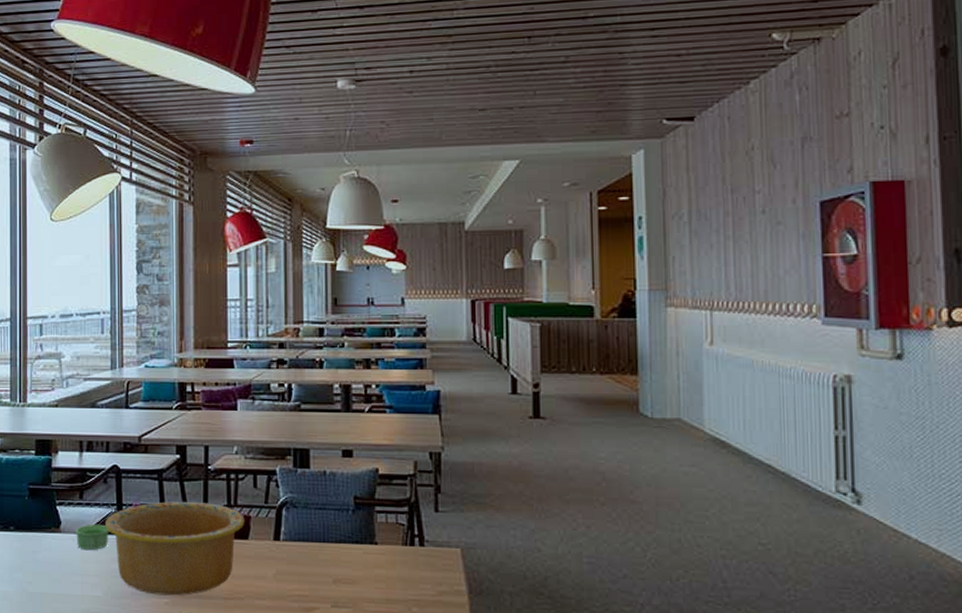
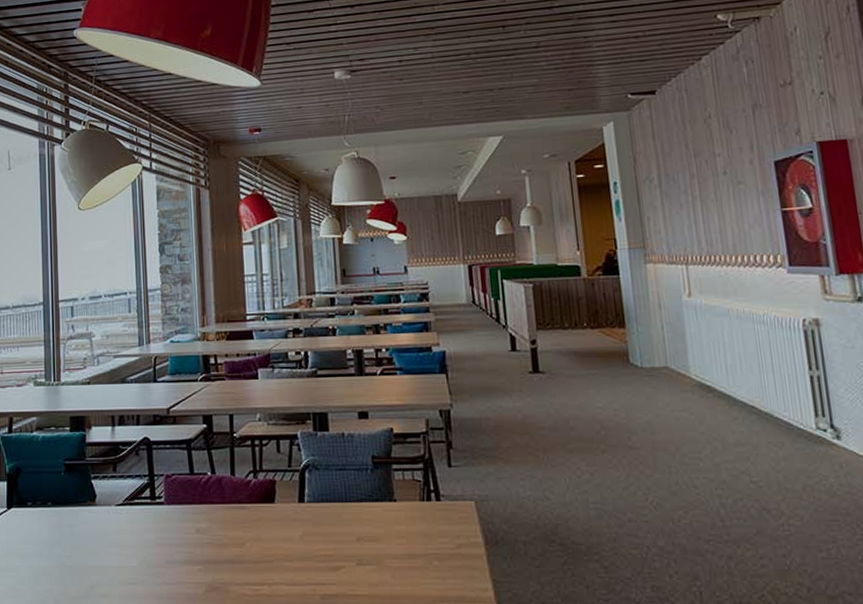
ramekin: present [75,524,109,550] -> none [110,495,142,521]
bowl: present [105,502,245,596] -> none [138,469,271,562]

